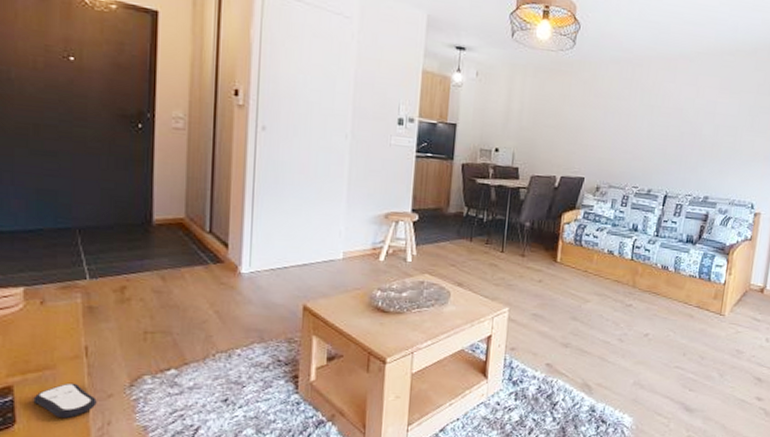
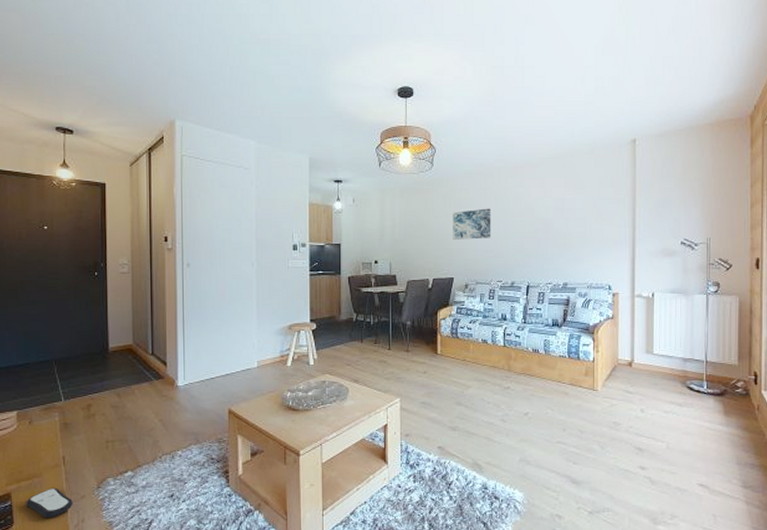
wall art: none [588,102,636,137] -> present [453,208,491,240]

